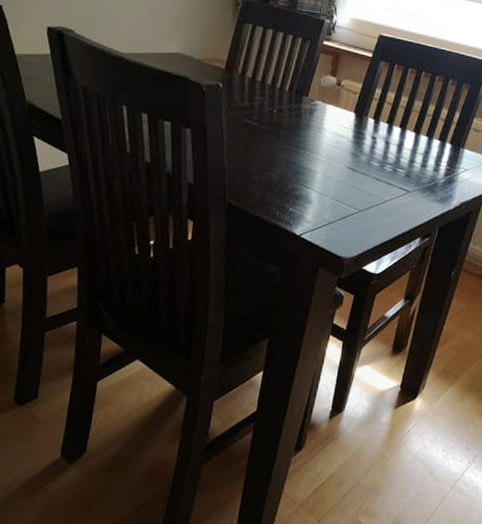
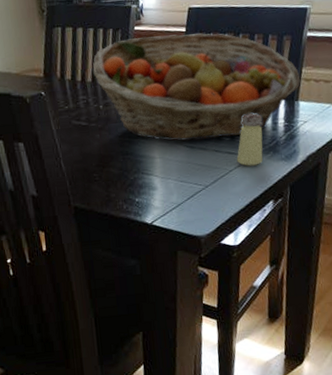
fruit basket: none [274,51,470,170] -> present [92,33,300,141]
saltshaker: none [394,150,427,201] -> present [236,113,263,166]

